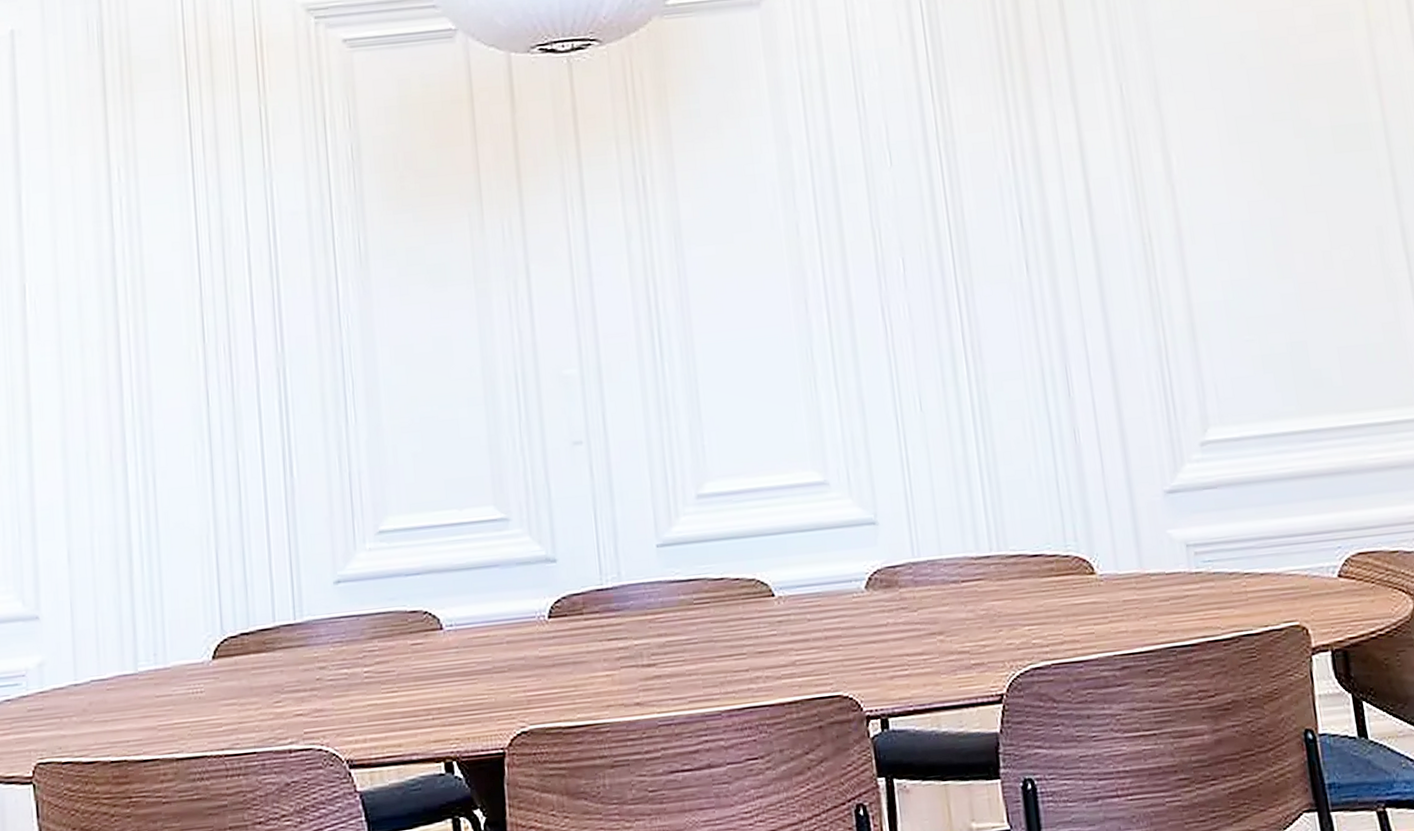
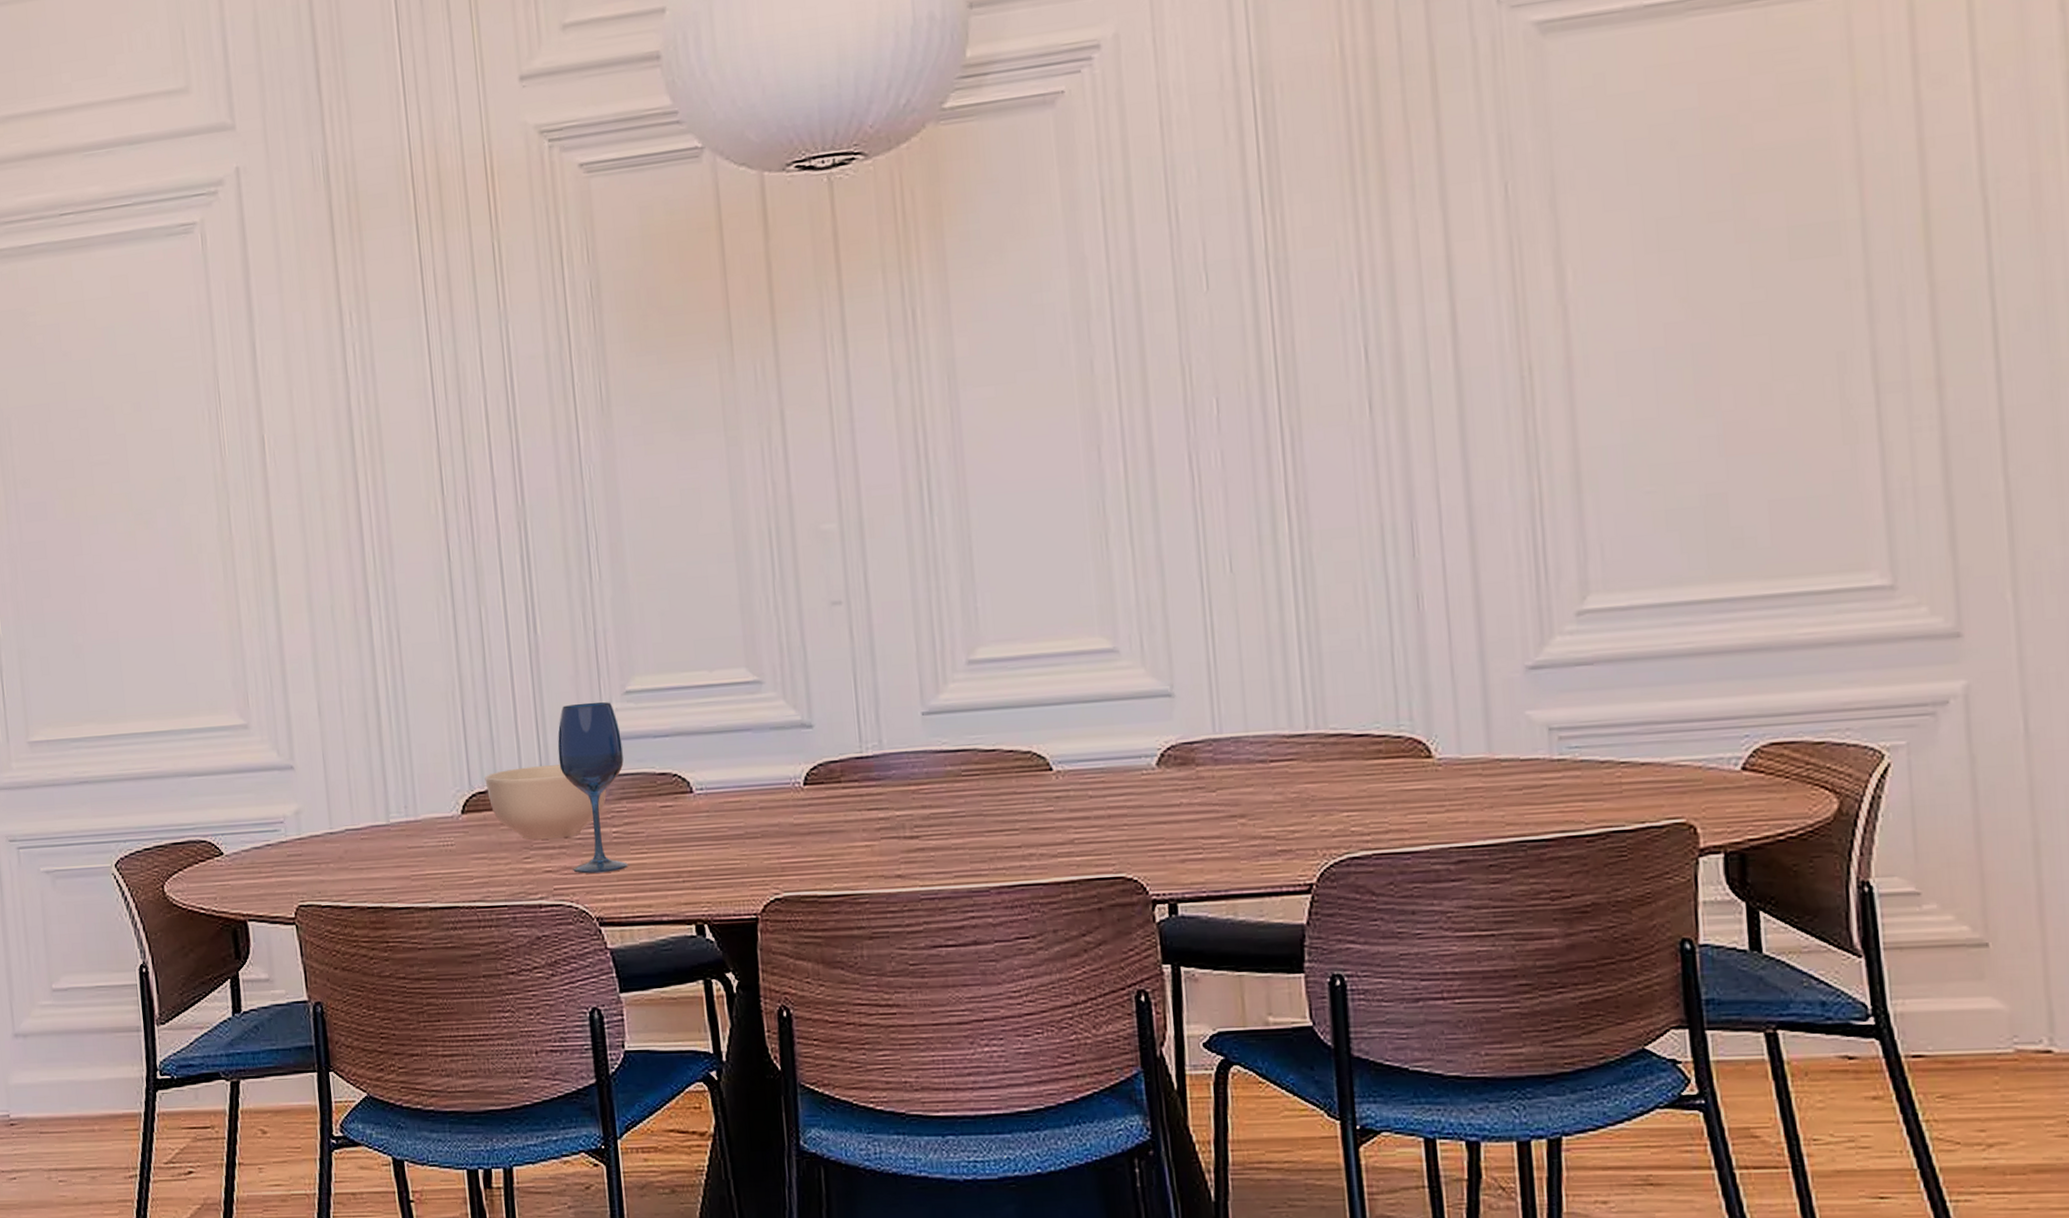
bowl: none [237,606,359,684] -> present [484,765,607,840]
wineglass: none [310,542,380,716] -> present [557,702,629,874]

